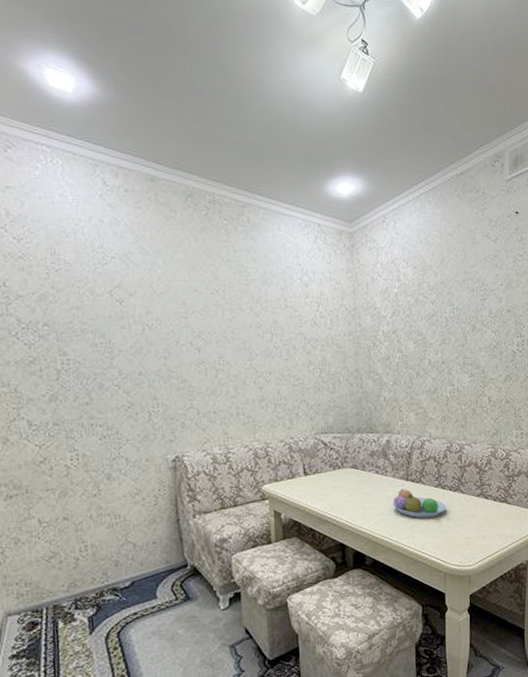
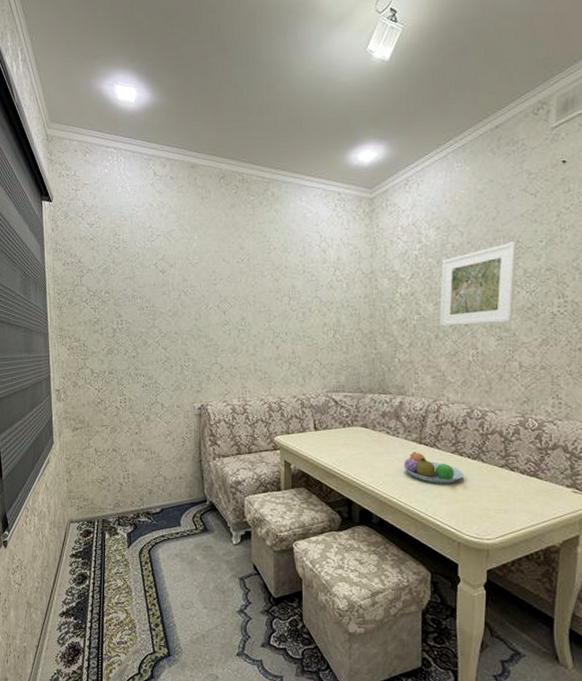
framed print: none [419,284,483,364] -> present [439,241,517,327]

